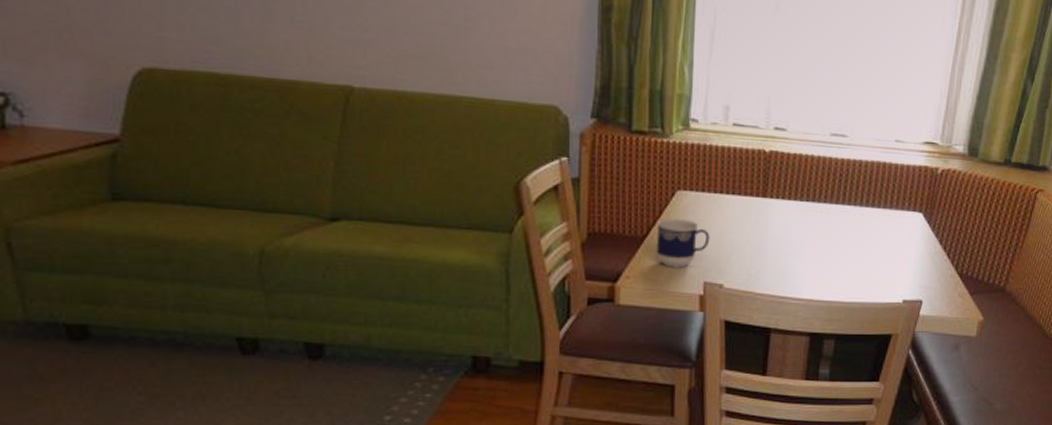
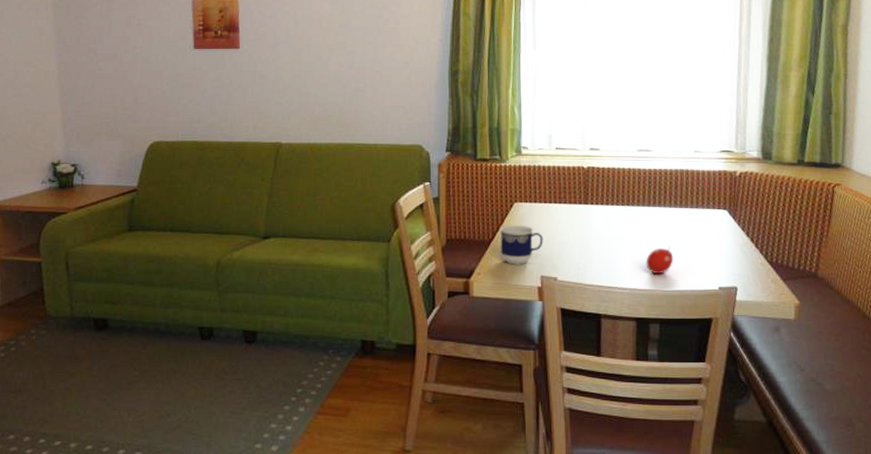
fruit: none [827,253,859,284] -> present [645,247,674,275]

